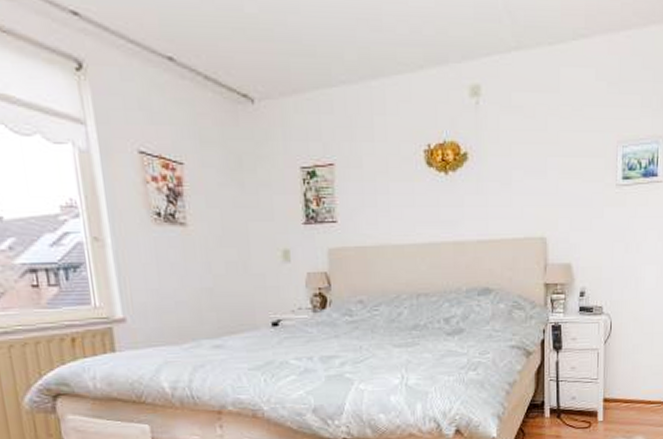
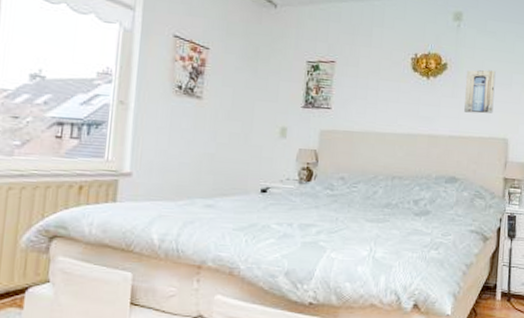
wall art: none [491,155,527,210] -> present [464,70,496,114]

